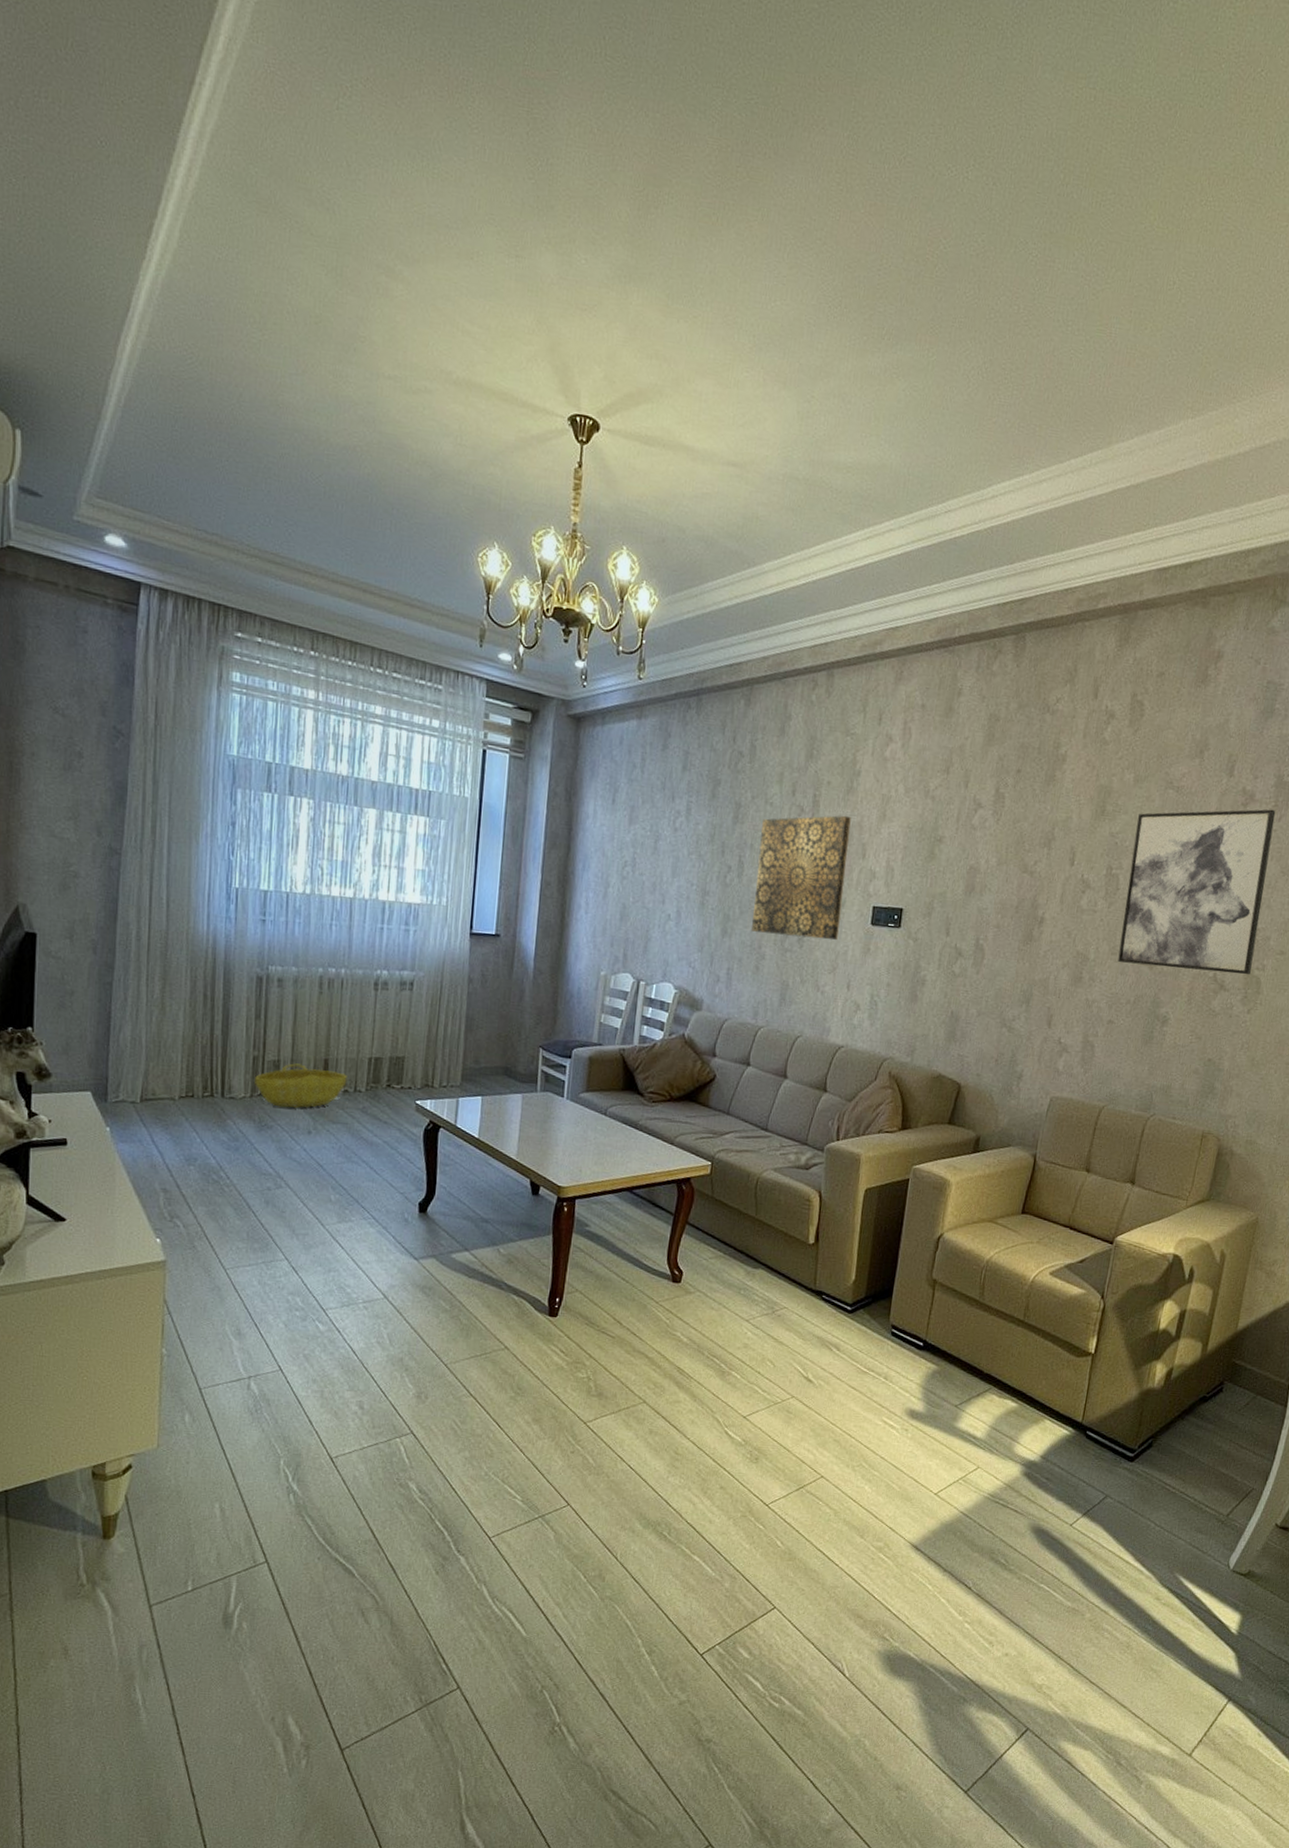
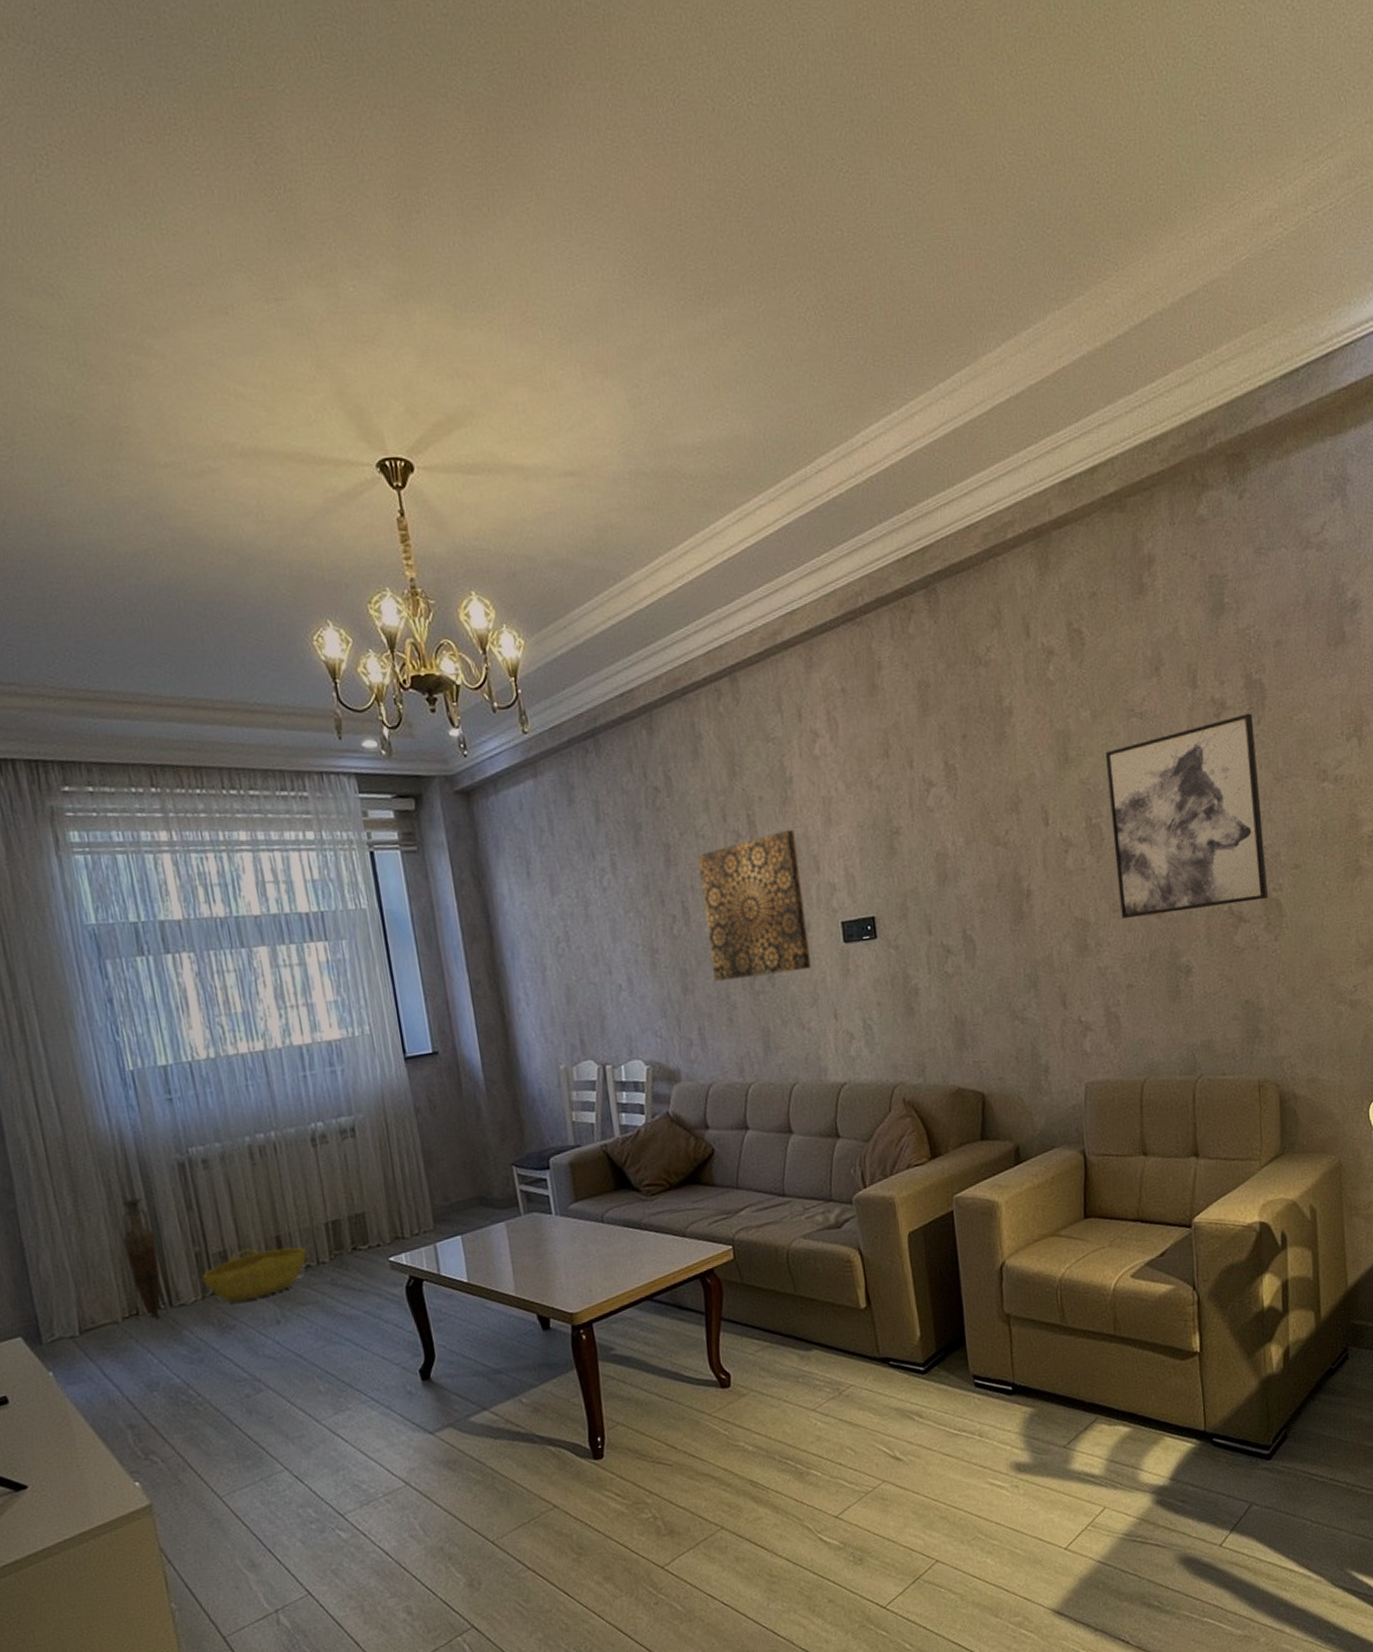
vase: none [190,996,223,1104] -> present [121,1198,168,1320]

